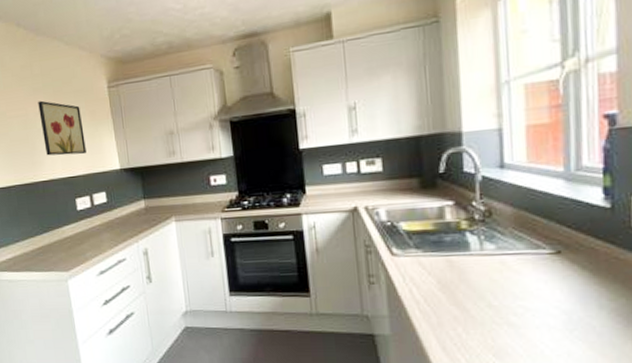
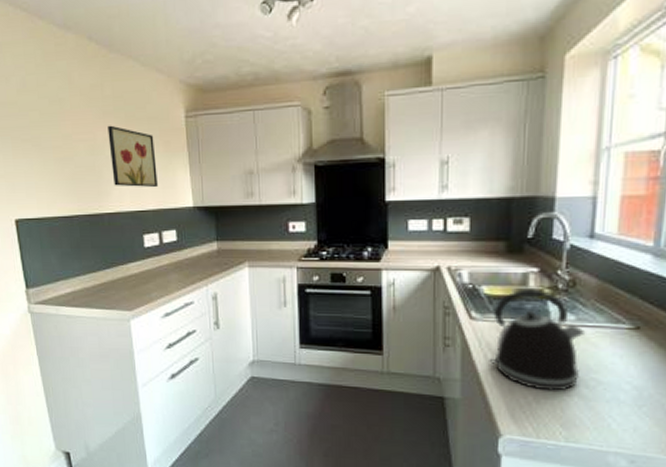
kettle: none [414,221,508,321] -> present [489,289,586,392]

